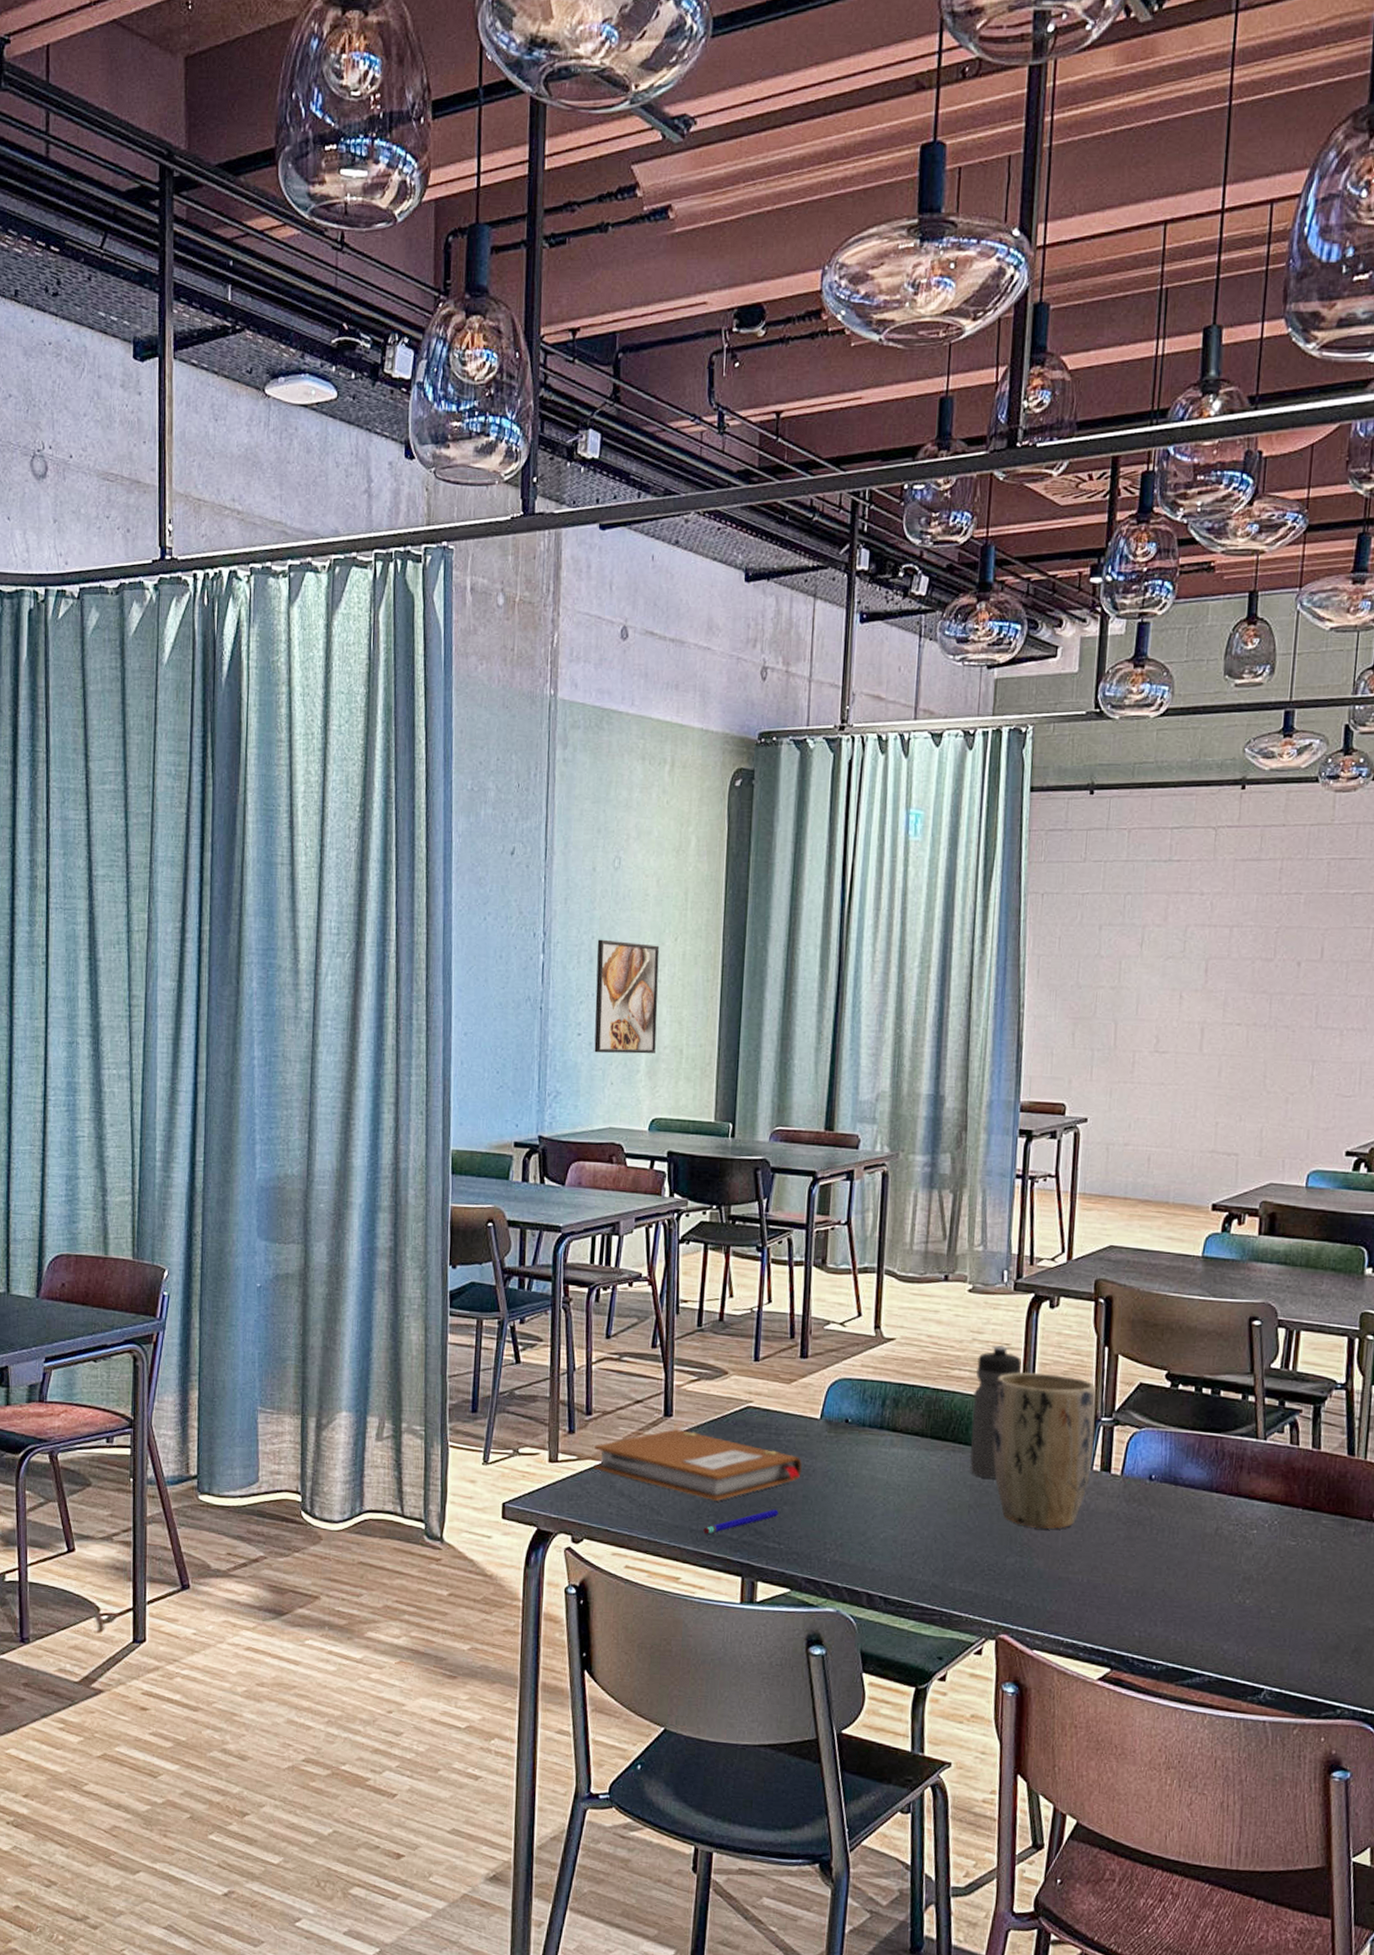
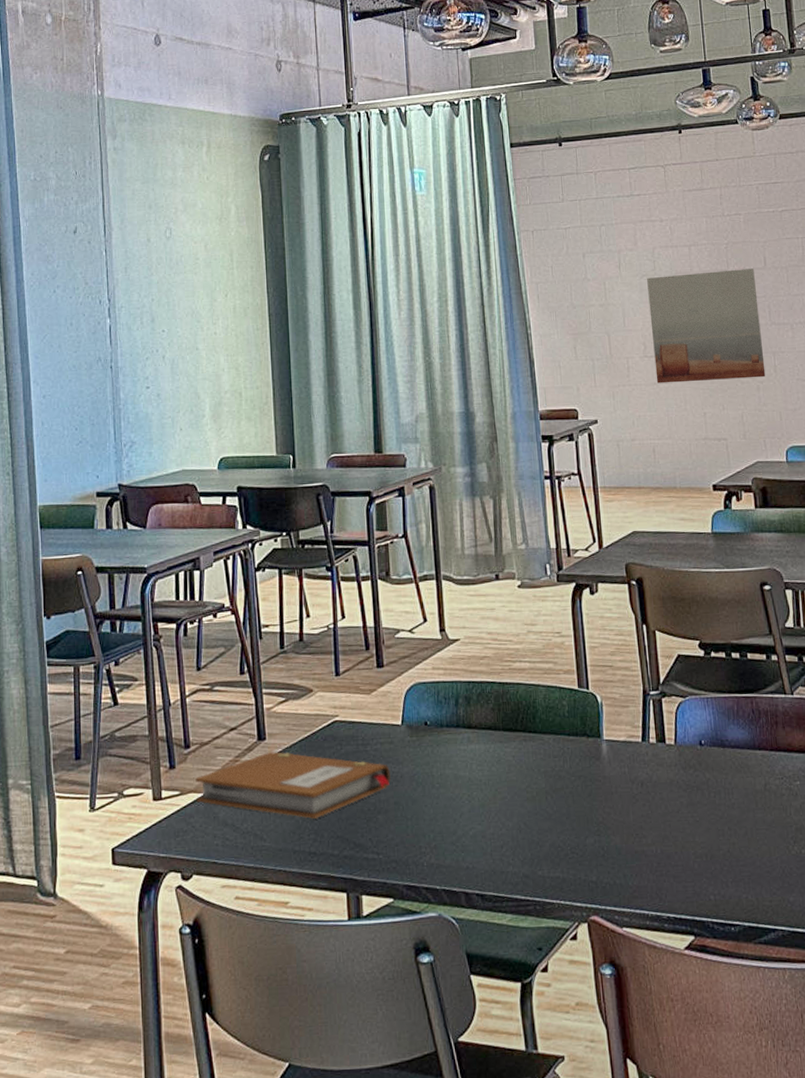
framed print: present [594,939,660,1054] -> none [157,300,217,403]
pen: present [703,1509,778,1535] -> none [306,819,374,854]
water bottle: present [969,1345,1022,1479] -> none [534,634,575,763]
plant pot: present [992,1372,1097,1529] -> none [553,655,648,806]
wall art: none [1165,959,1307,1089] -> present [647,268,766,384]

